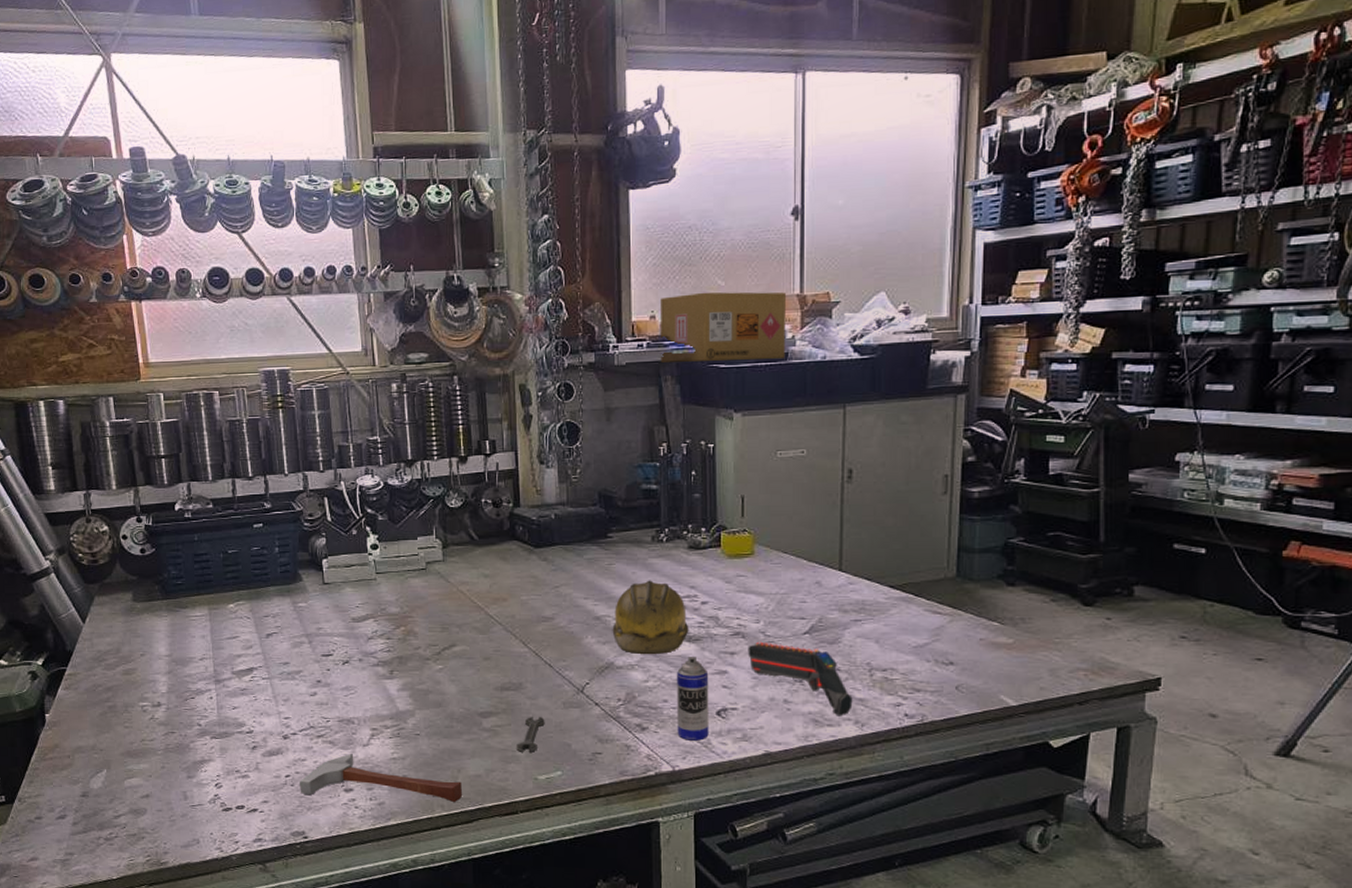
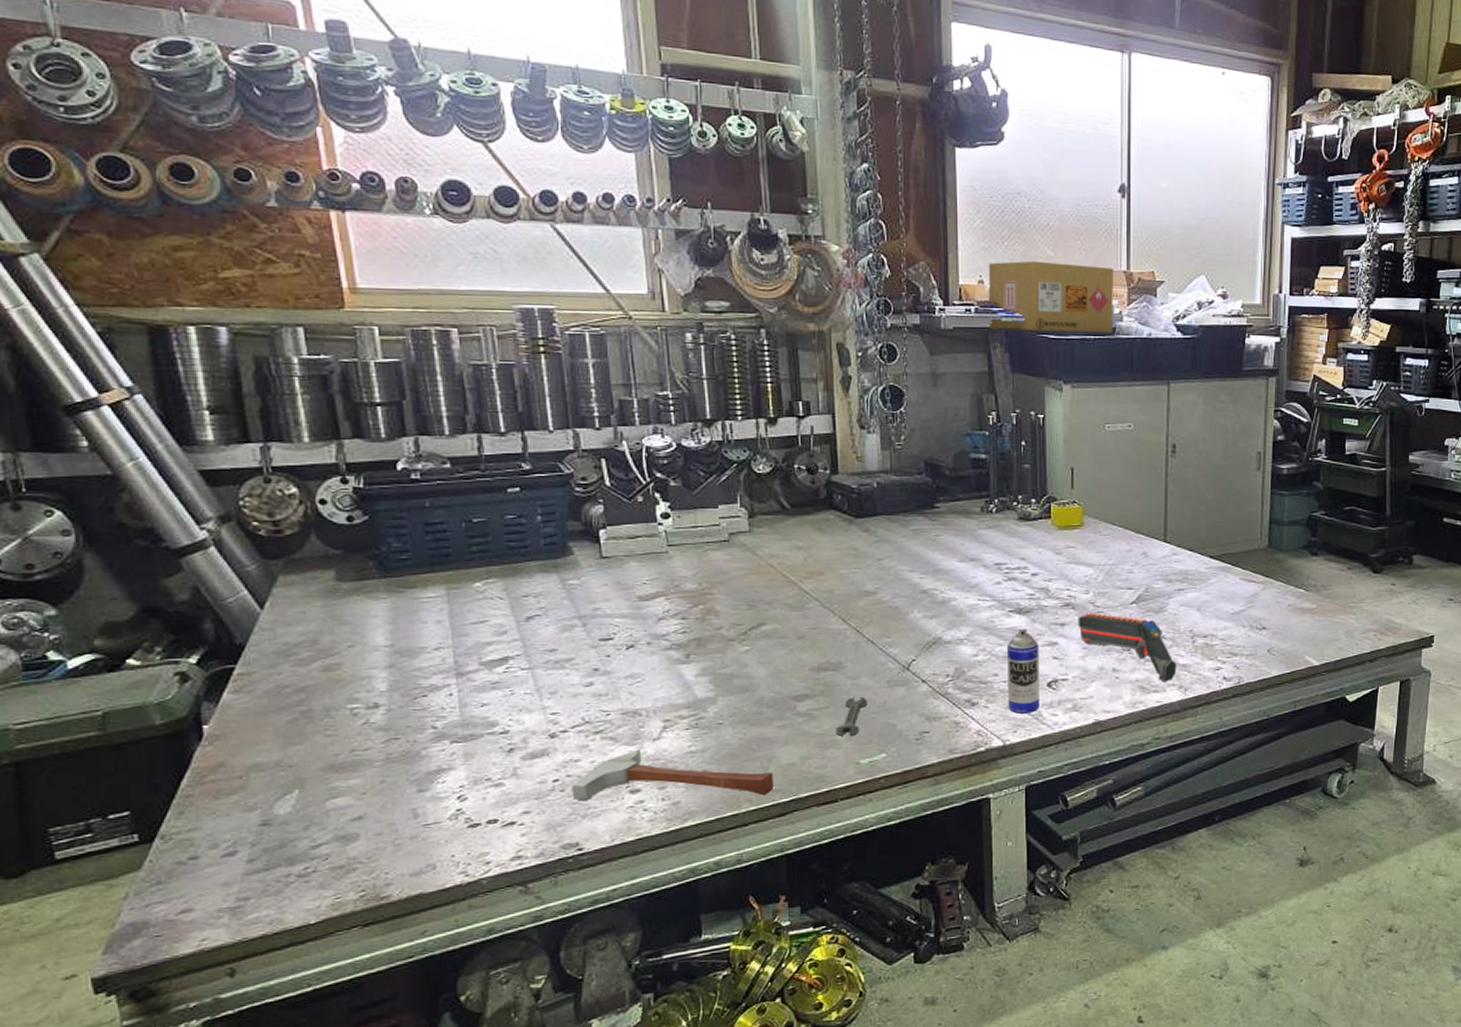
hard hat: present [612,580,689,654] -> none [940,552,1020,628]

